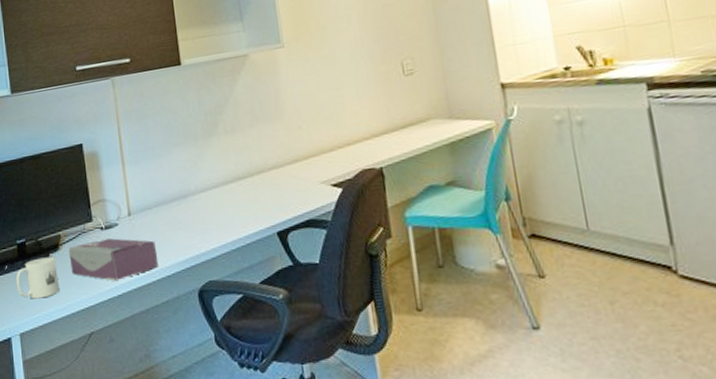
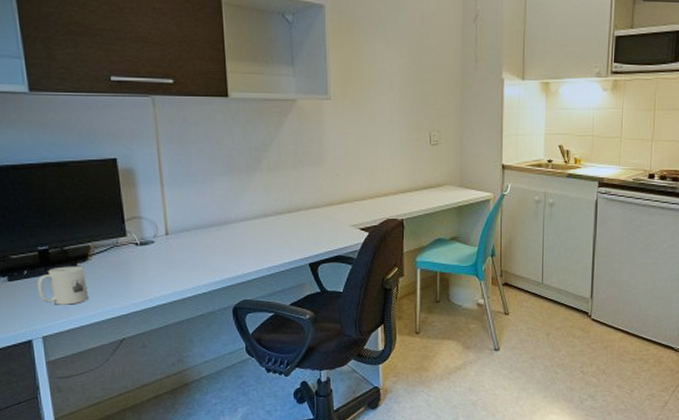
tissue box: present [68,238,159,281] -> none [98,253,195,293]

